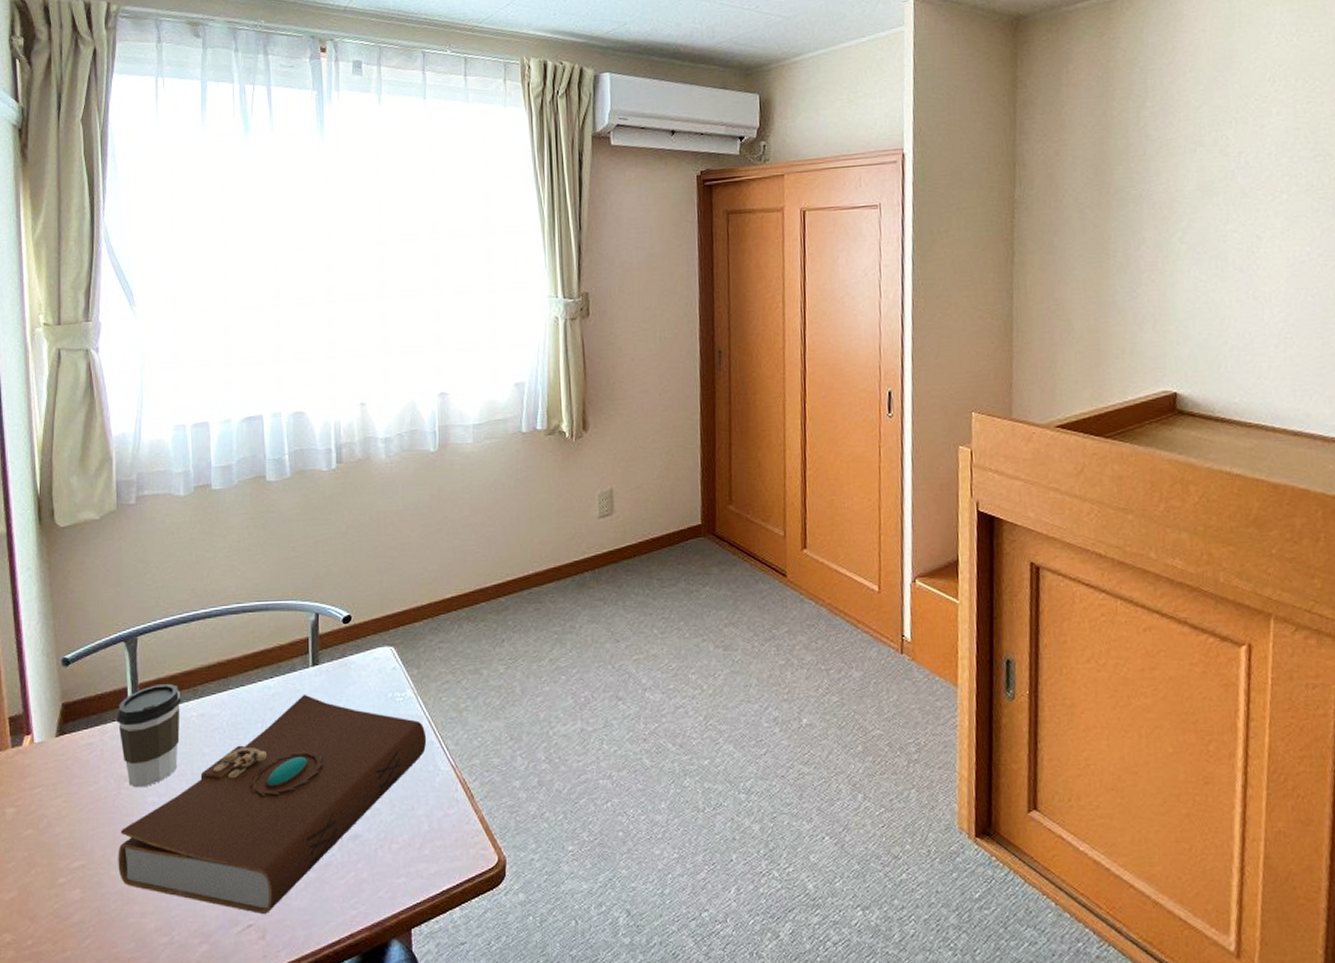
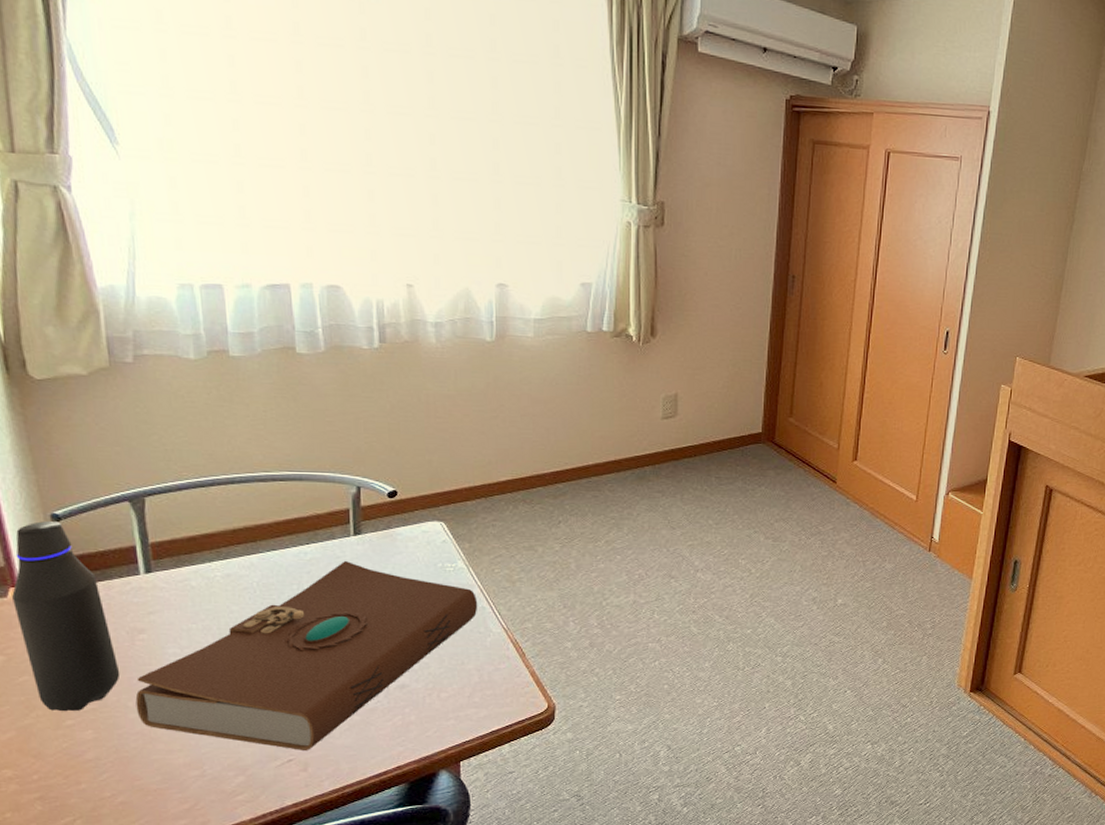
water bottle: none [26,666,107,869] -> present [12,521,120,712]
coffee cup: present [117,683,181,788] -> none [124,544,203,640]

